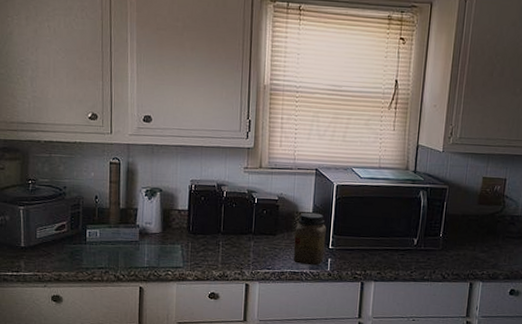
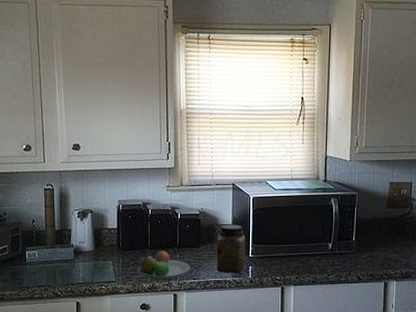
fruit bowl: none [208,236,266,269] -> present [138,250,191,280]

